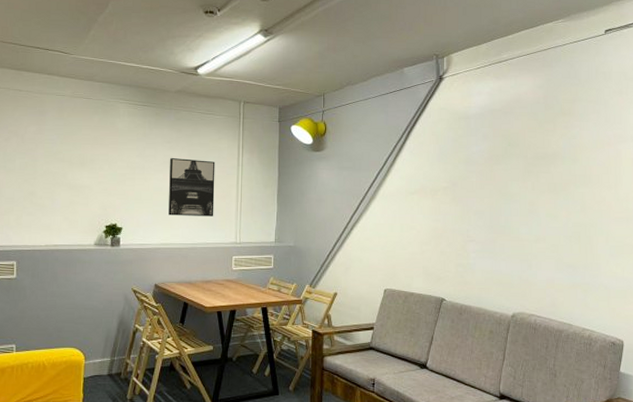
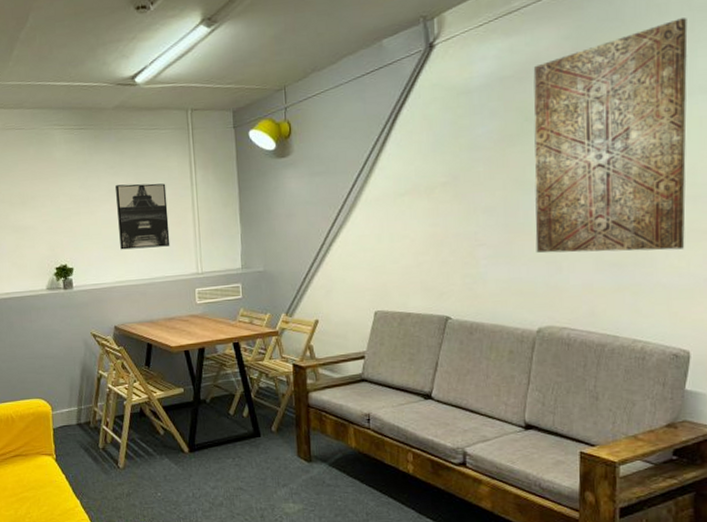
wall art: none [513,84,624,259] -> present [533,18,688,253]

